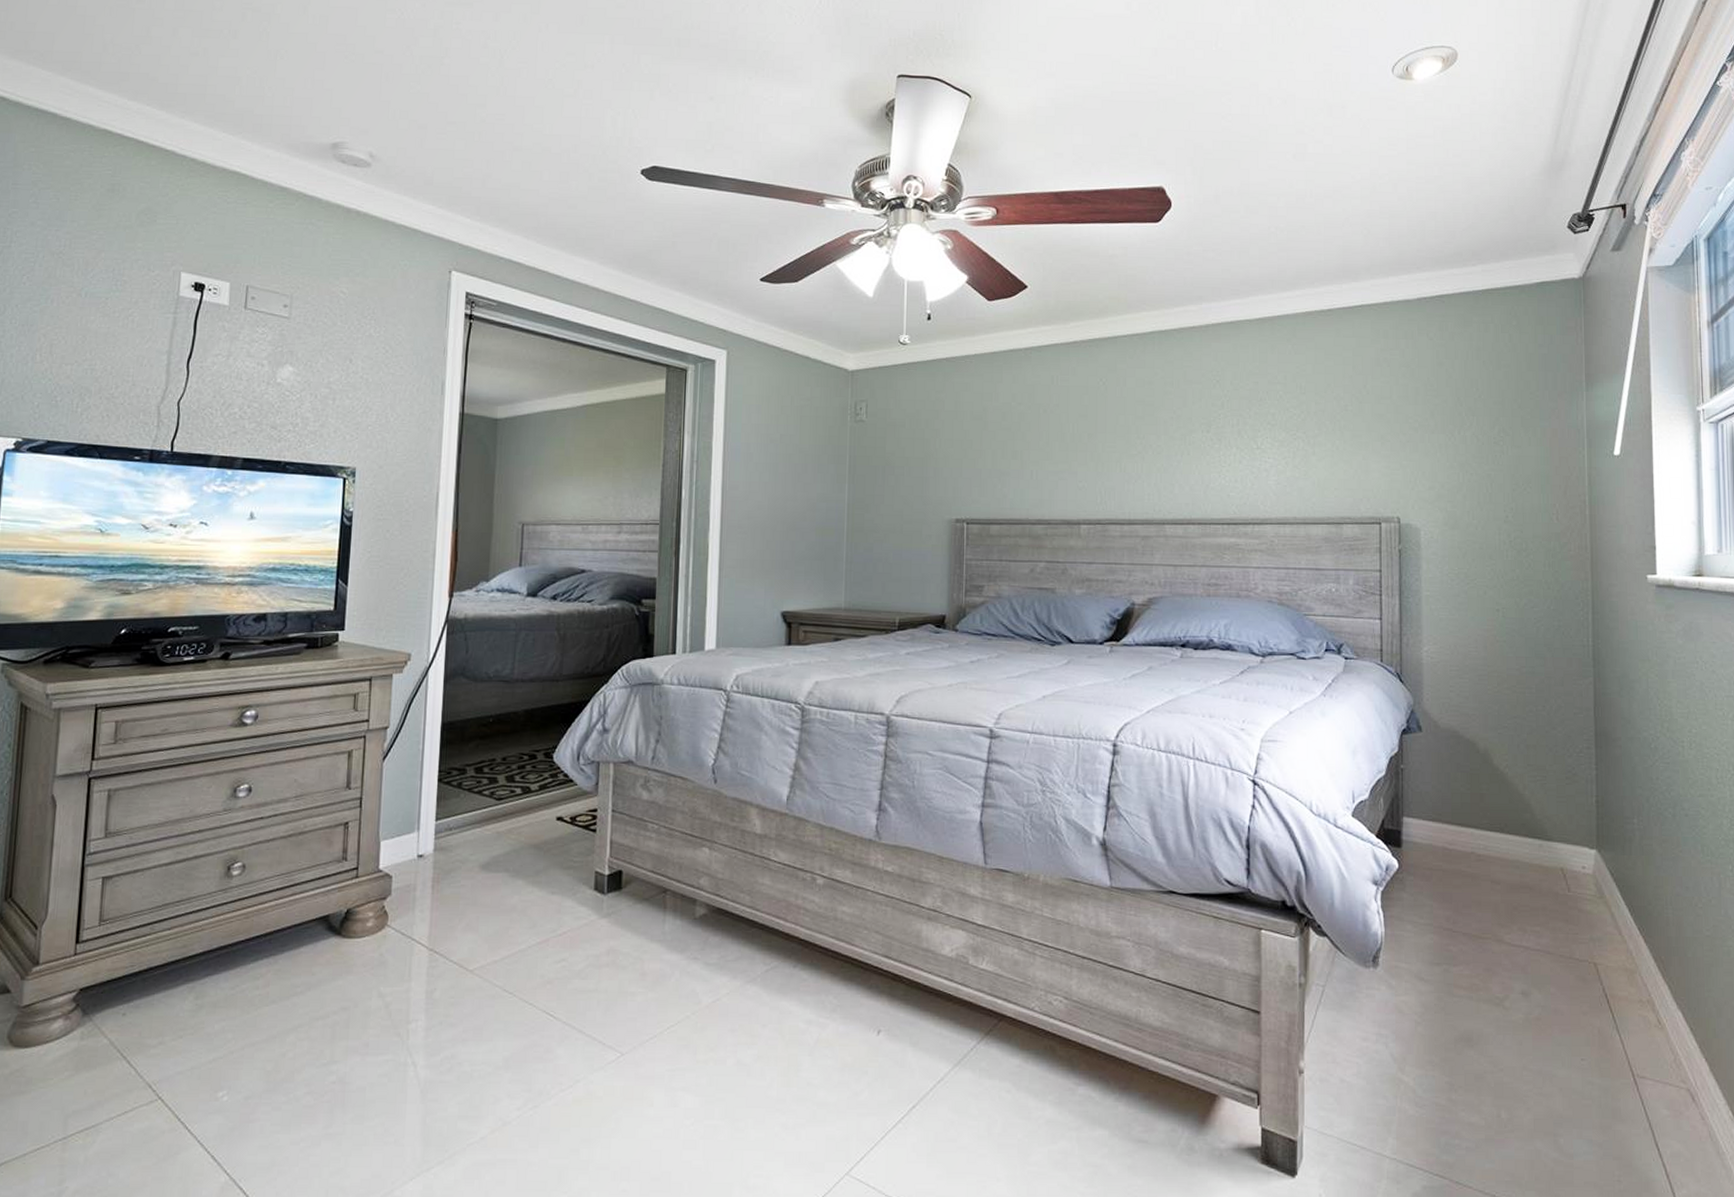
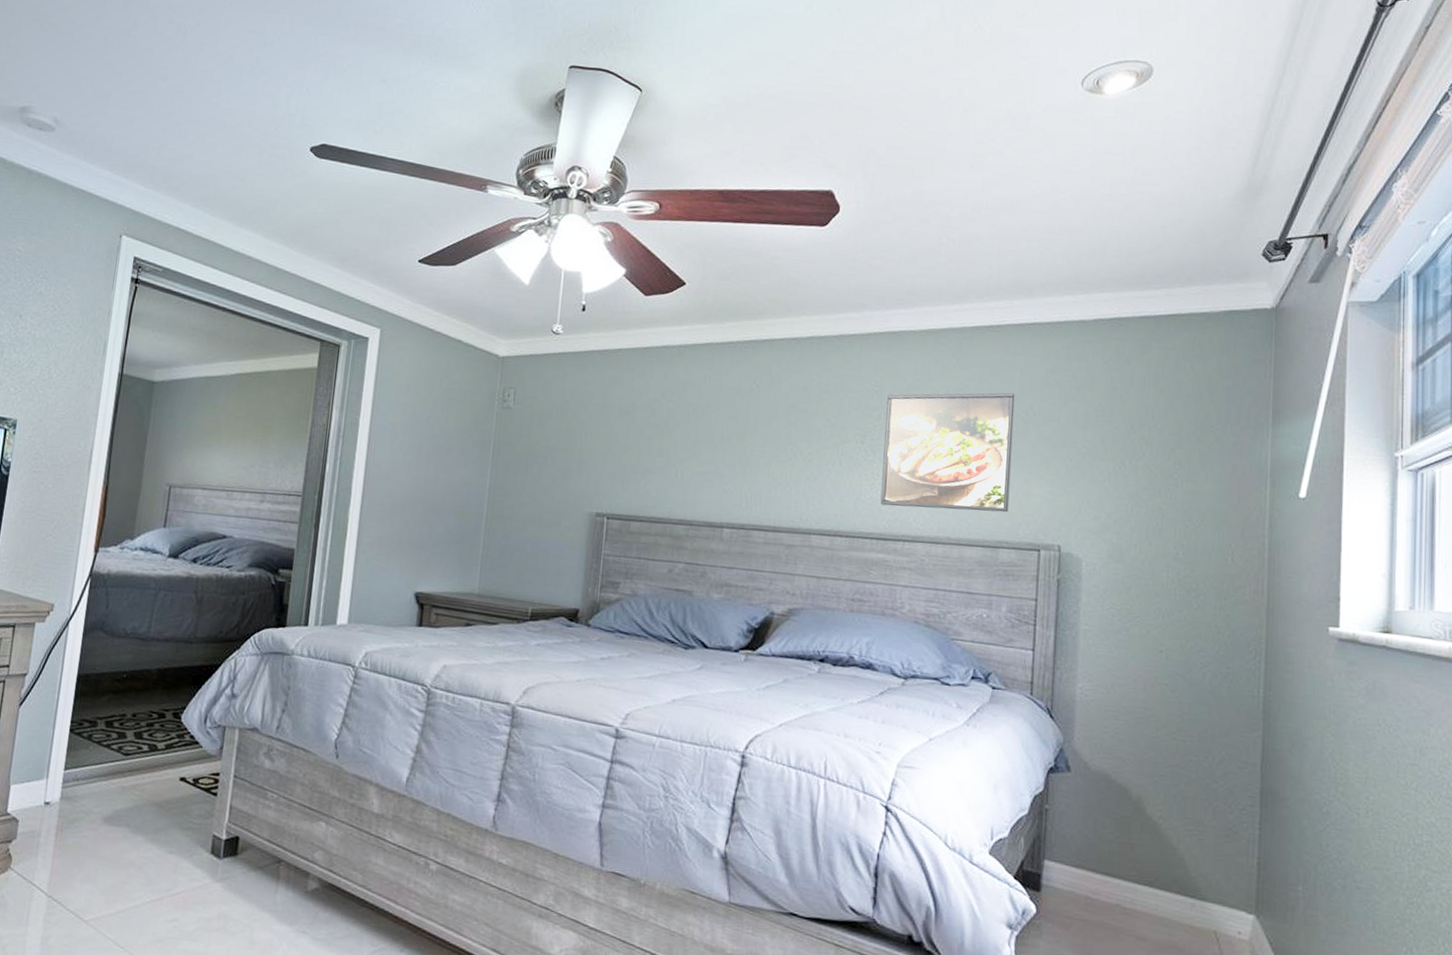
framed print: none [1229,374,1349,491] -> present [880,392,1015,513]

